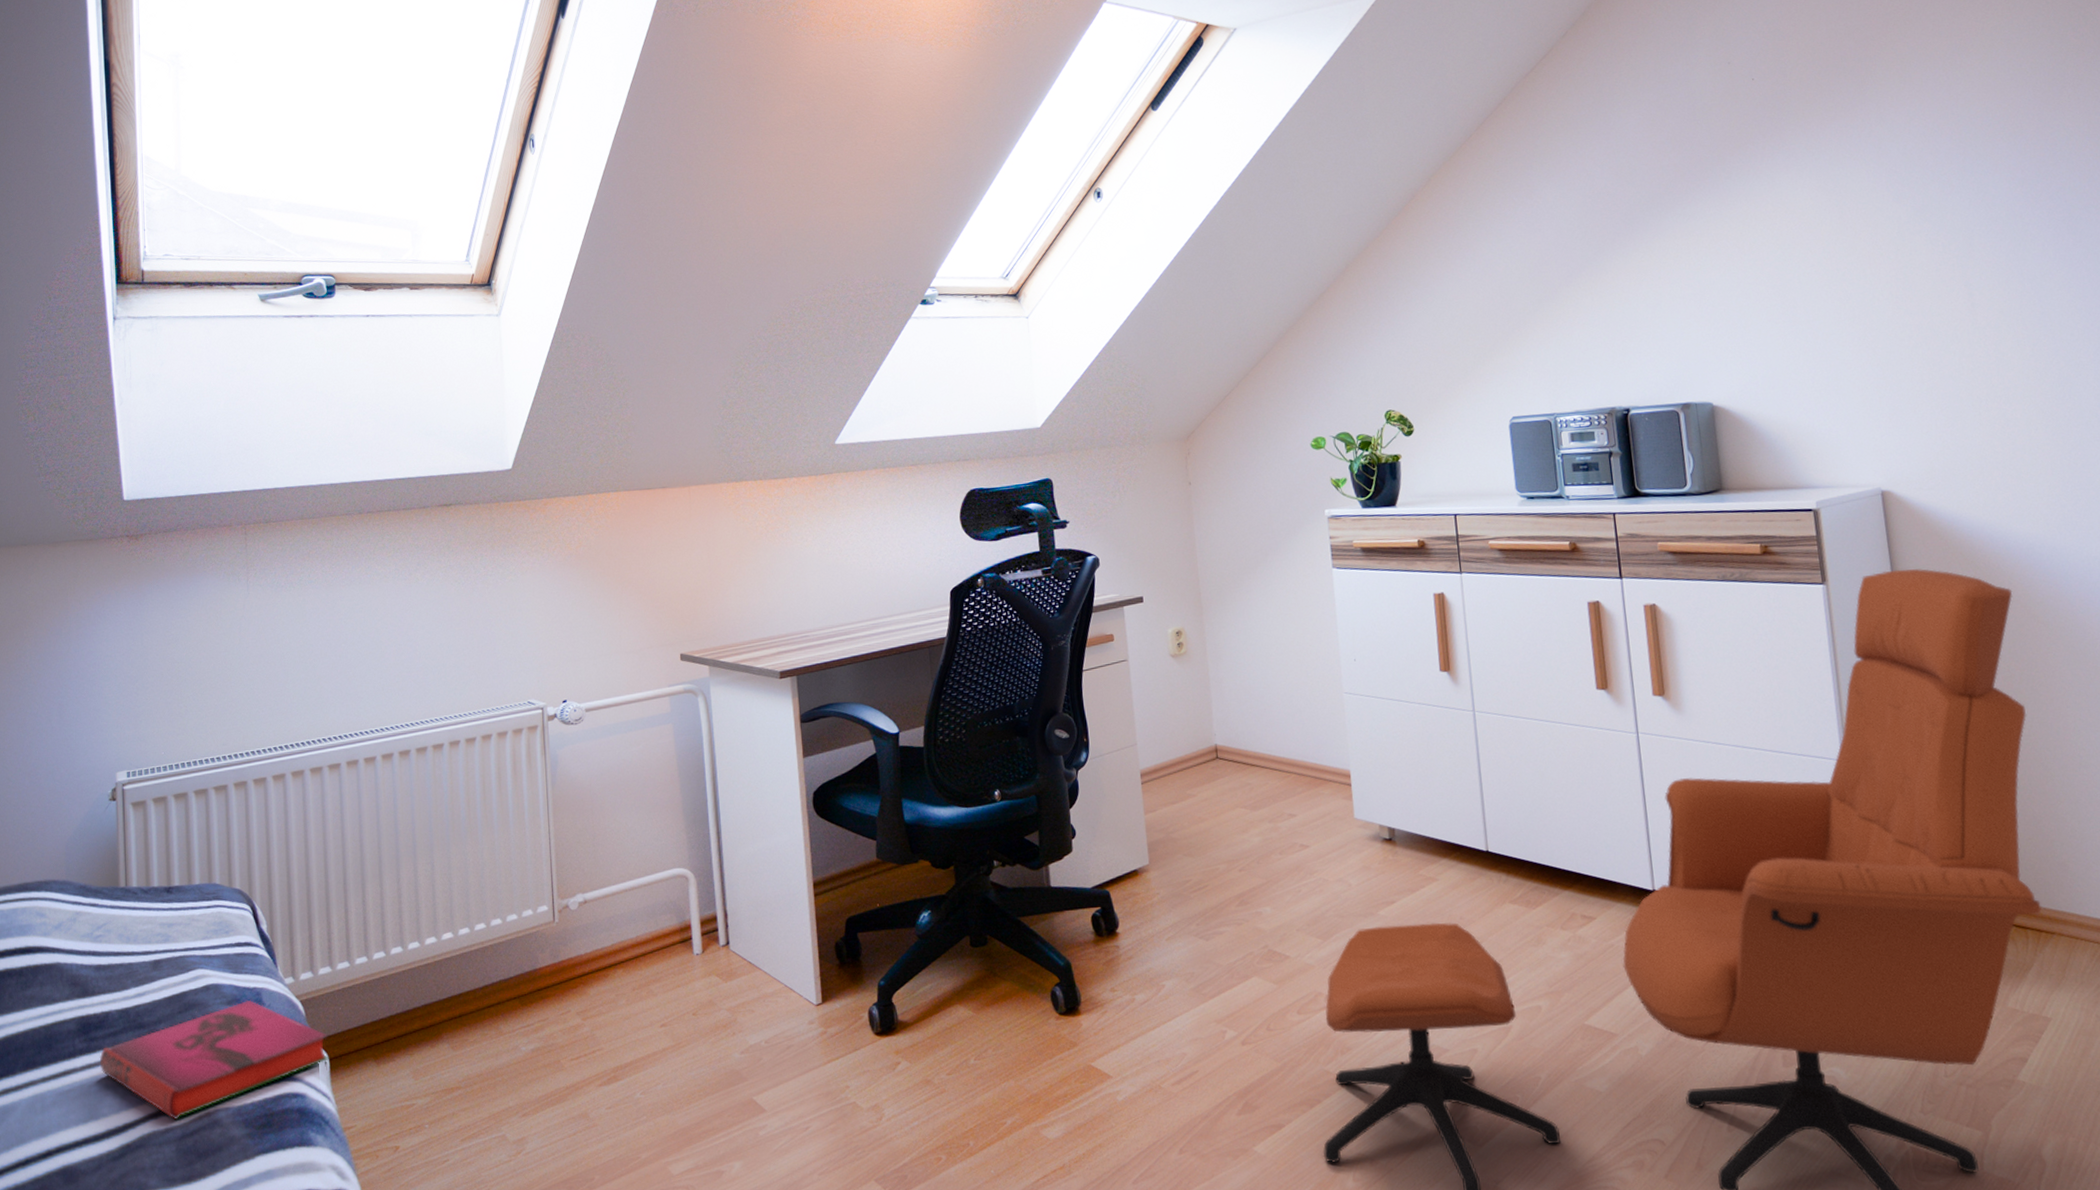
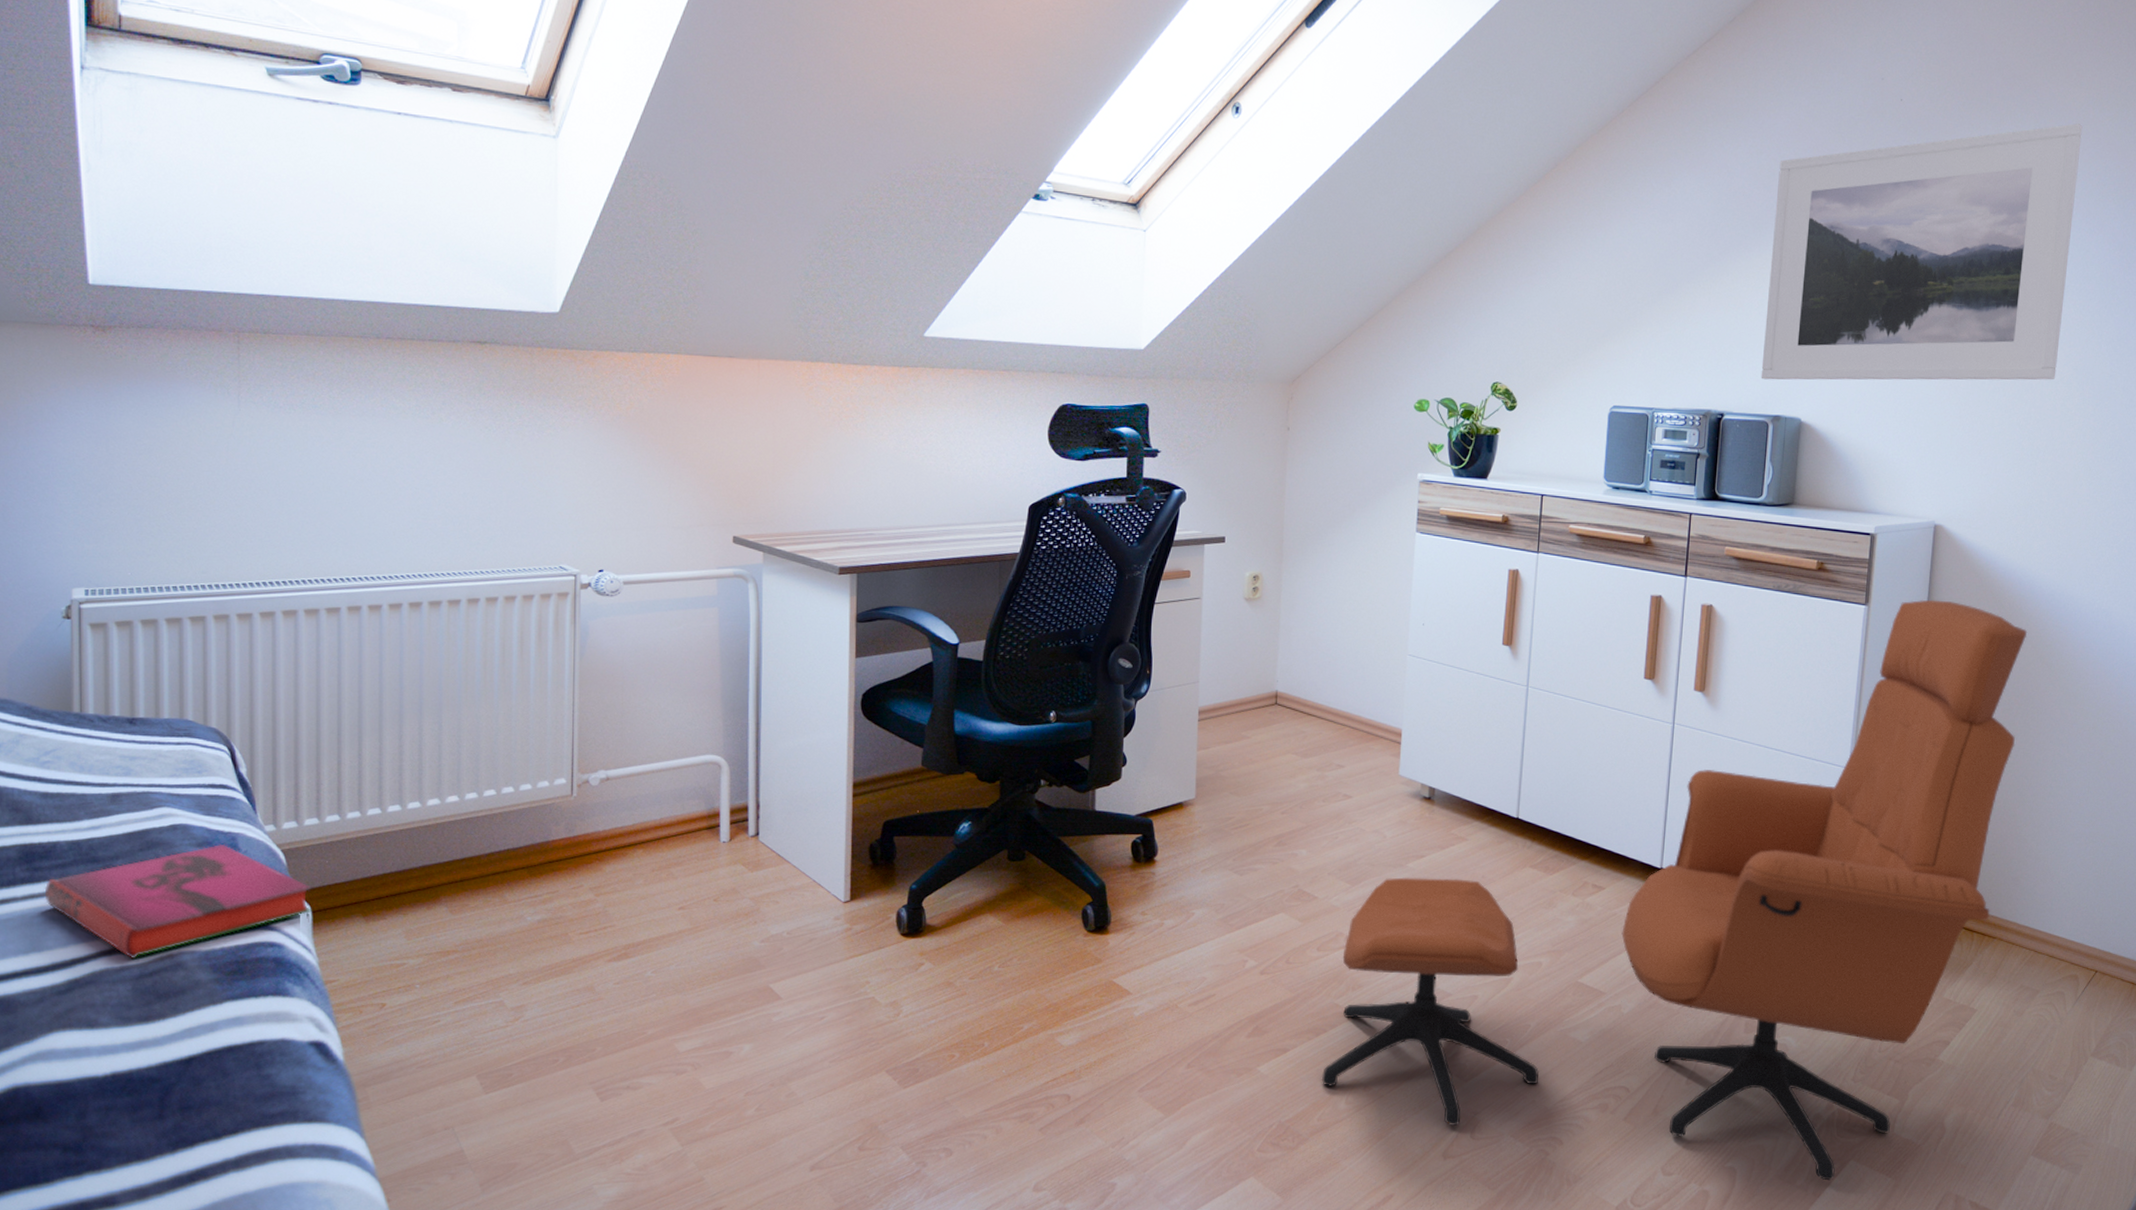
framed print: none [1639,71,1981,370] -> present [1761,123,2083,380]

